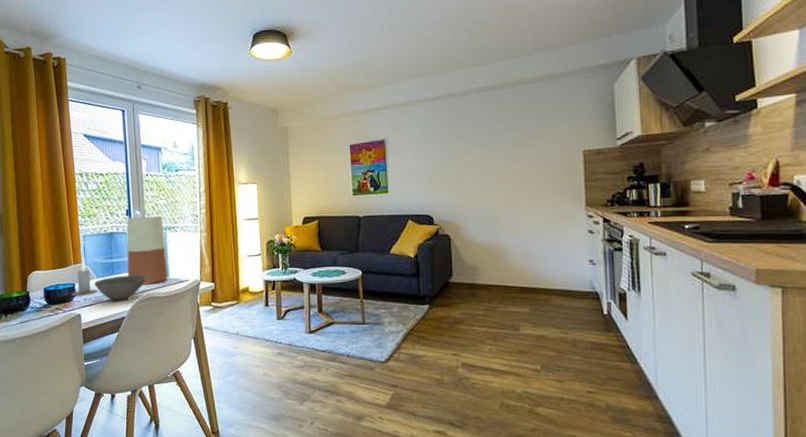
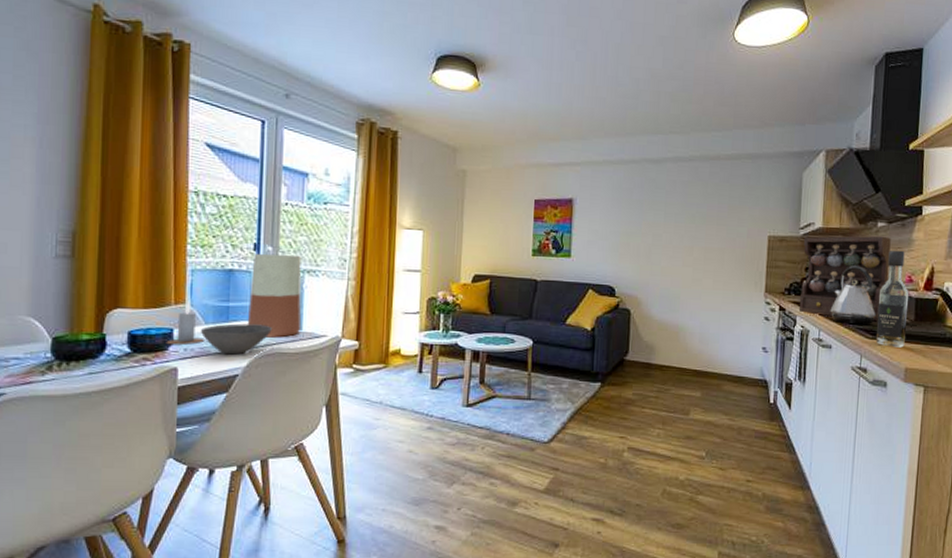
spice rack: none [623,135,724,225] -> present [800,236,891,322]
kettle: none [660,169,714,230] -> present [830,266,876,325]
bottle: none [715,147,754,249] -> present [875,250,909,348]

